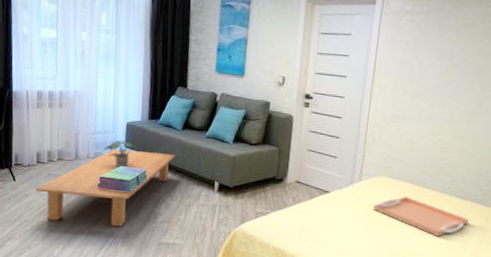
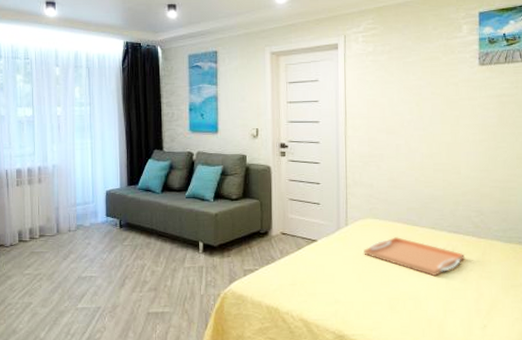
coffee table: present [35,149,176,226] -> none [19,218,158,301]
stack of books: present [96,165,149,192] -> none [80,235,132,263]
potted plant: present [104,139,136,167] -> none [85,209,117,238]

